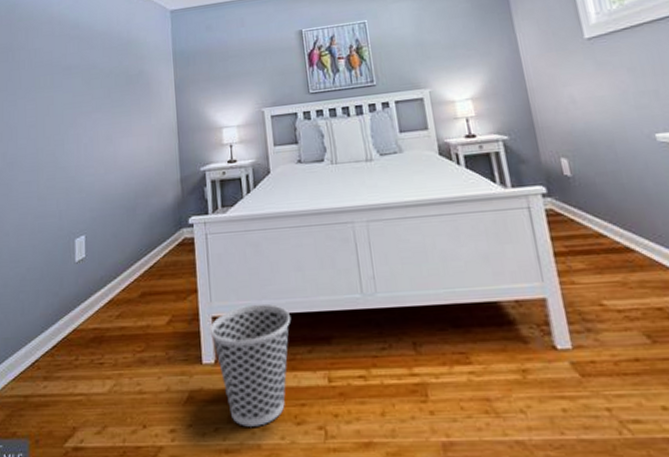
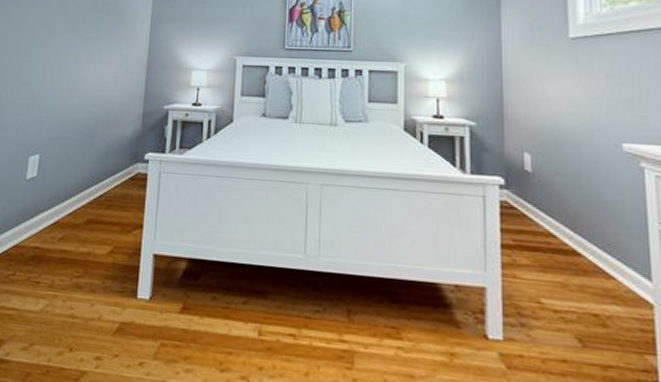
wastebasket: present [209,304,291,427] -> none [149,248,232,367]

